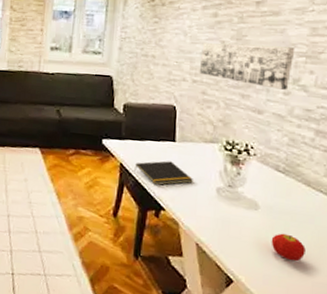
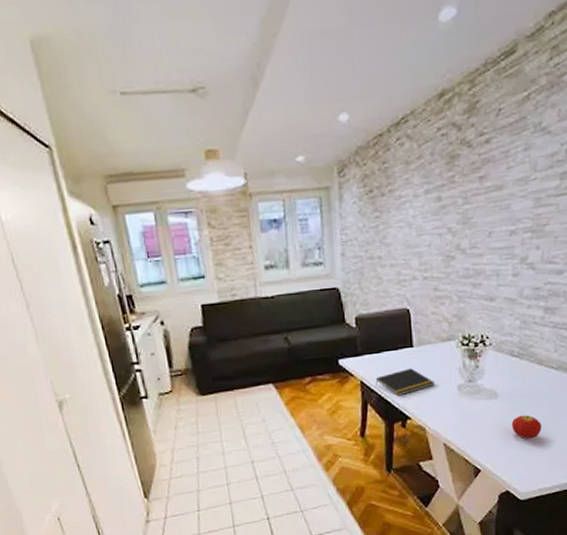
wall art: present [199,43,296,90] -> none [428,223,521,272]

